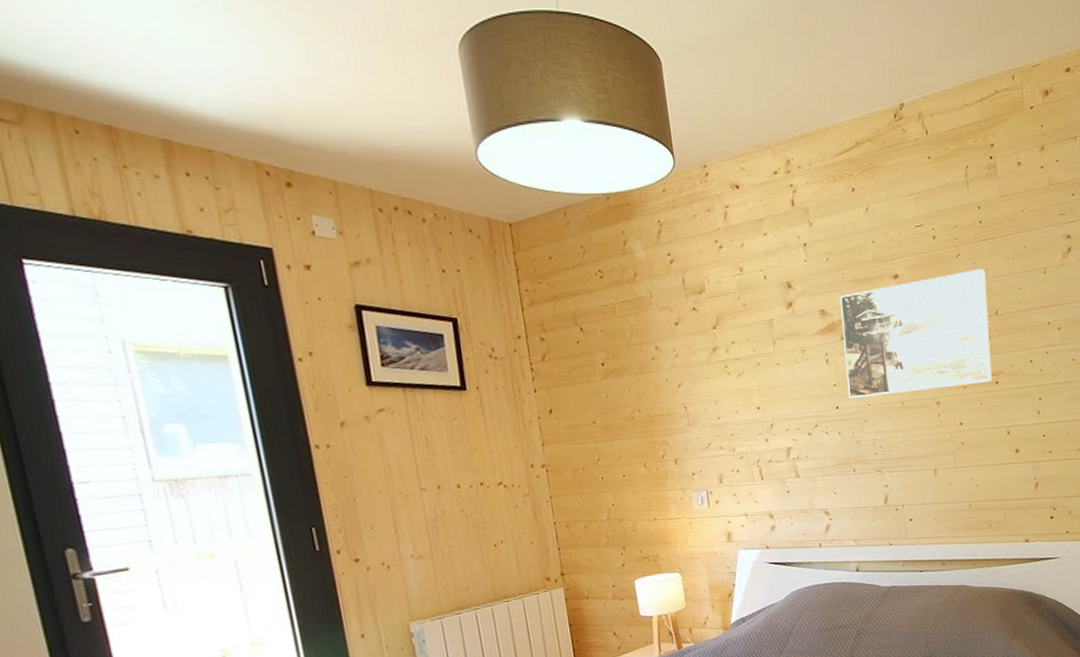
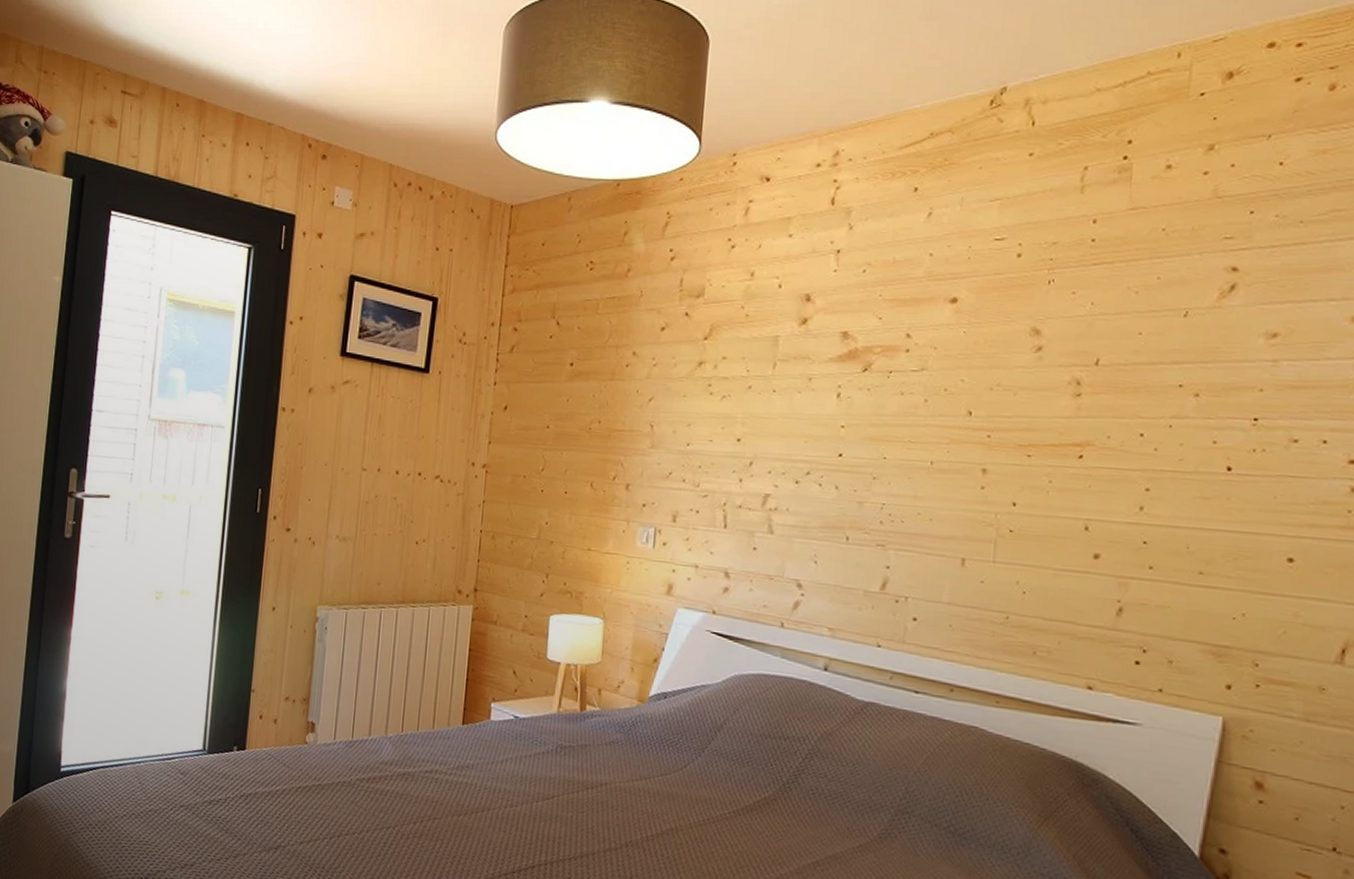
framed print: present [839,269,992,399] -> none [858,301,1089,455]

